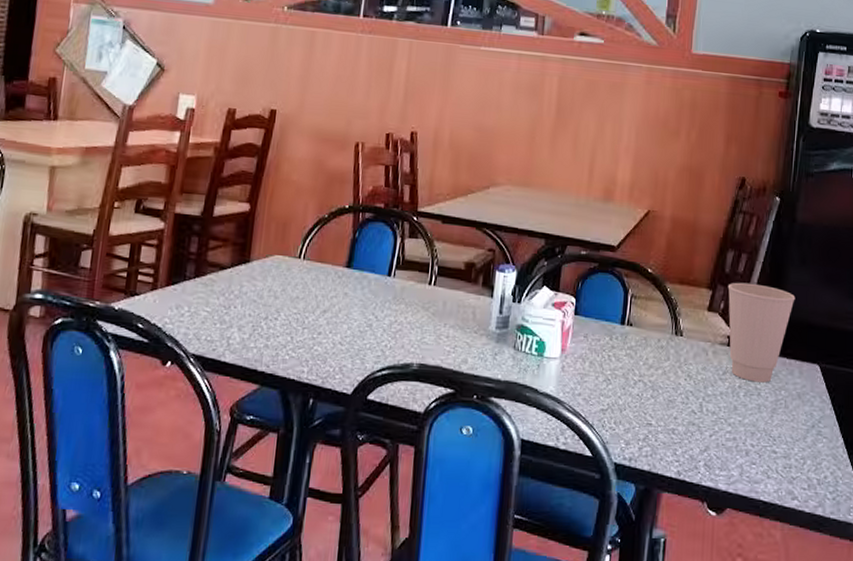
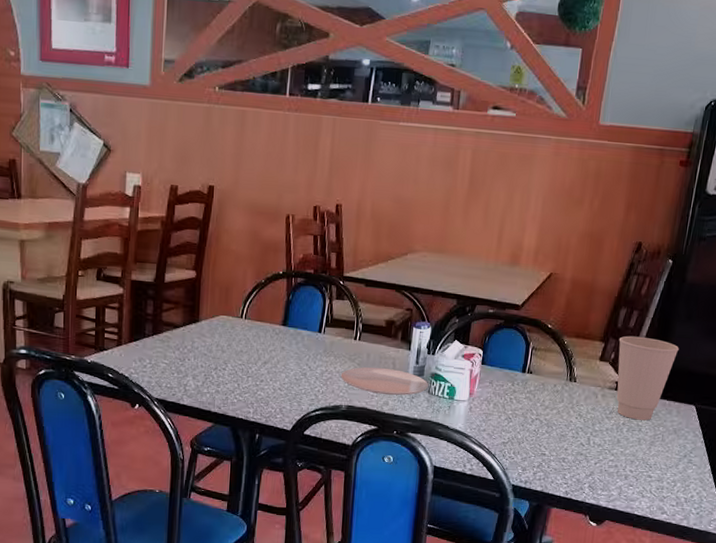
plate: none [412,316,515,352] -> present [340,366,429,396]

